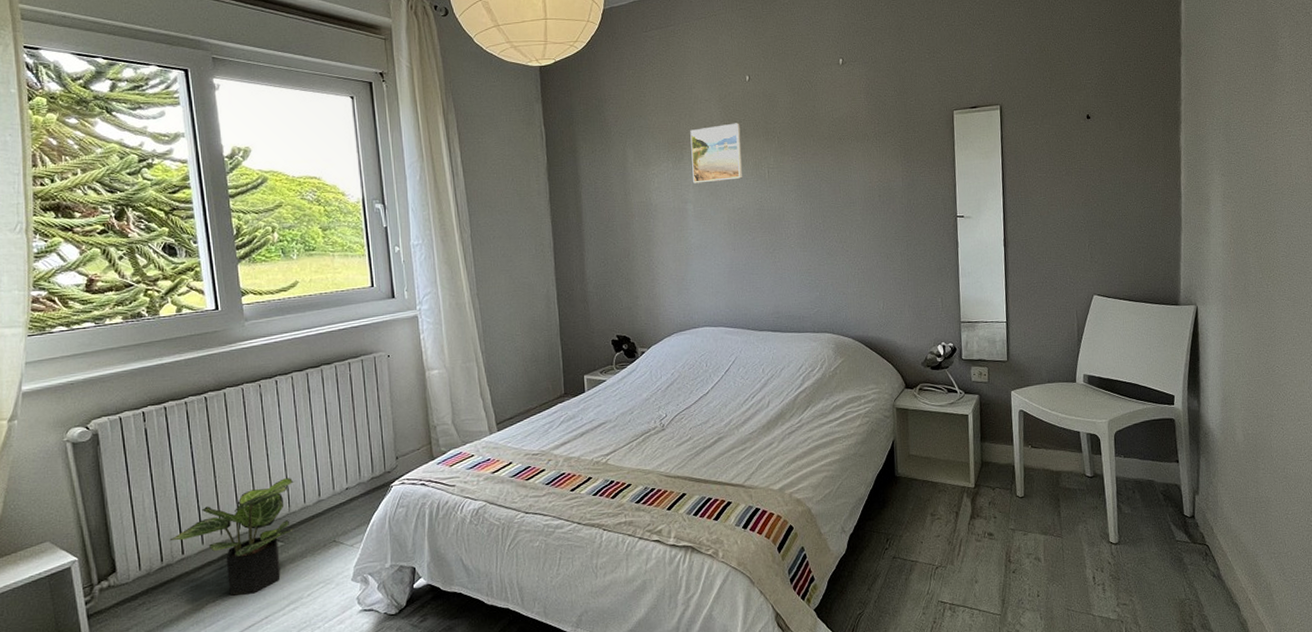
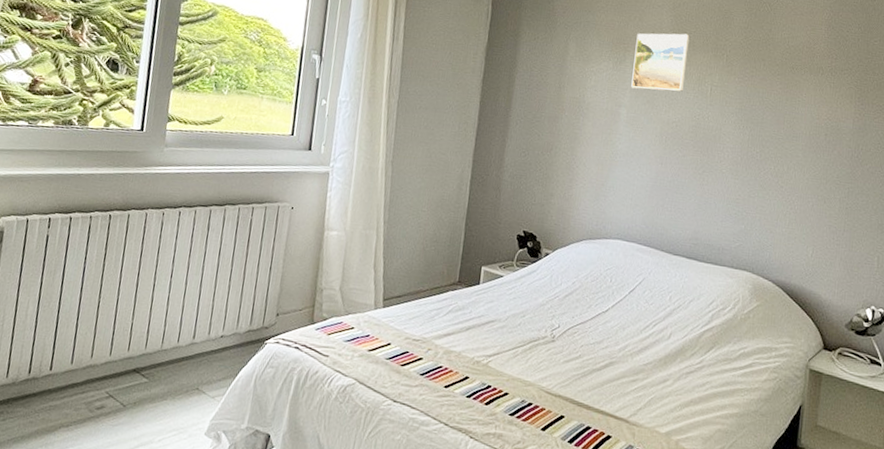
potted plant: present [169,478,295,596] -> none [41,312,173,427]

